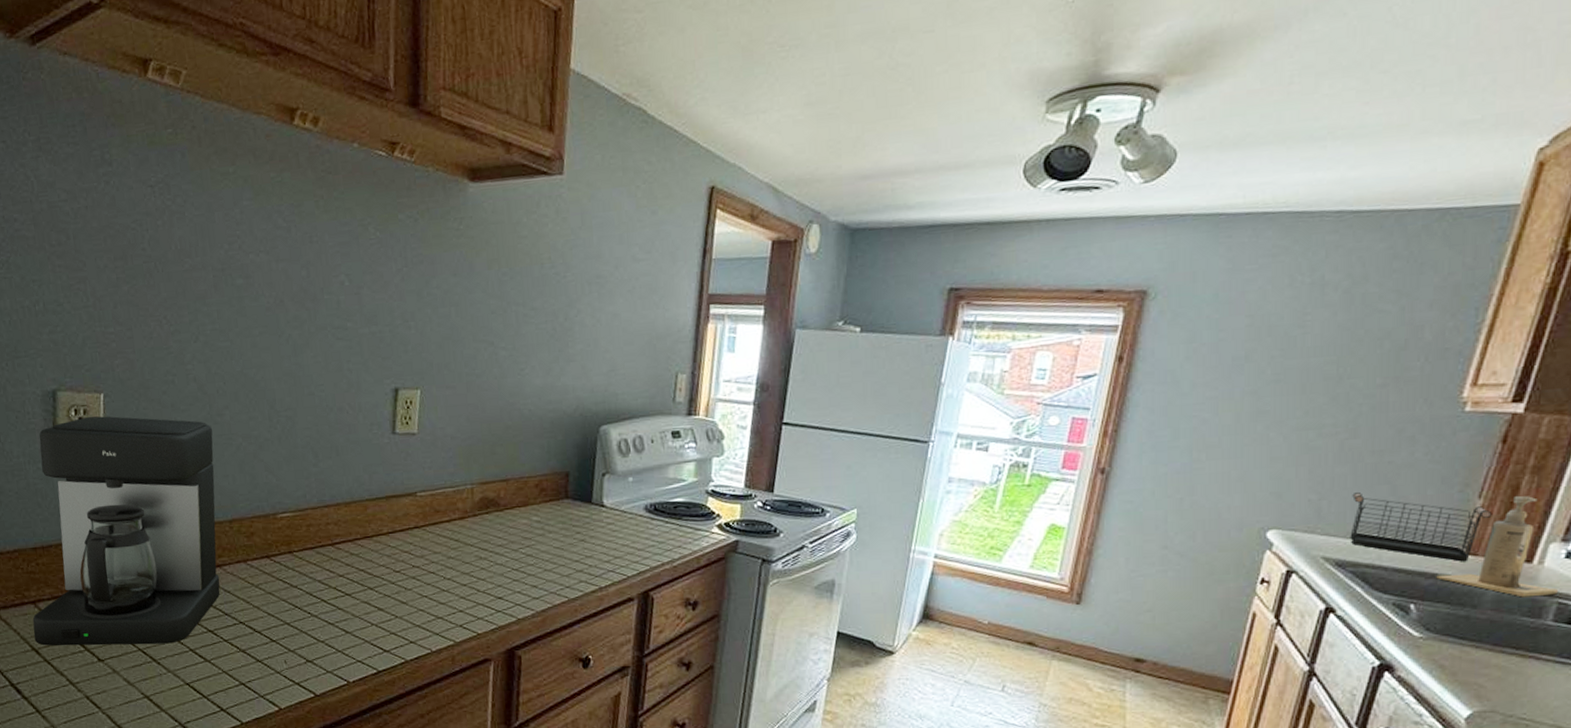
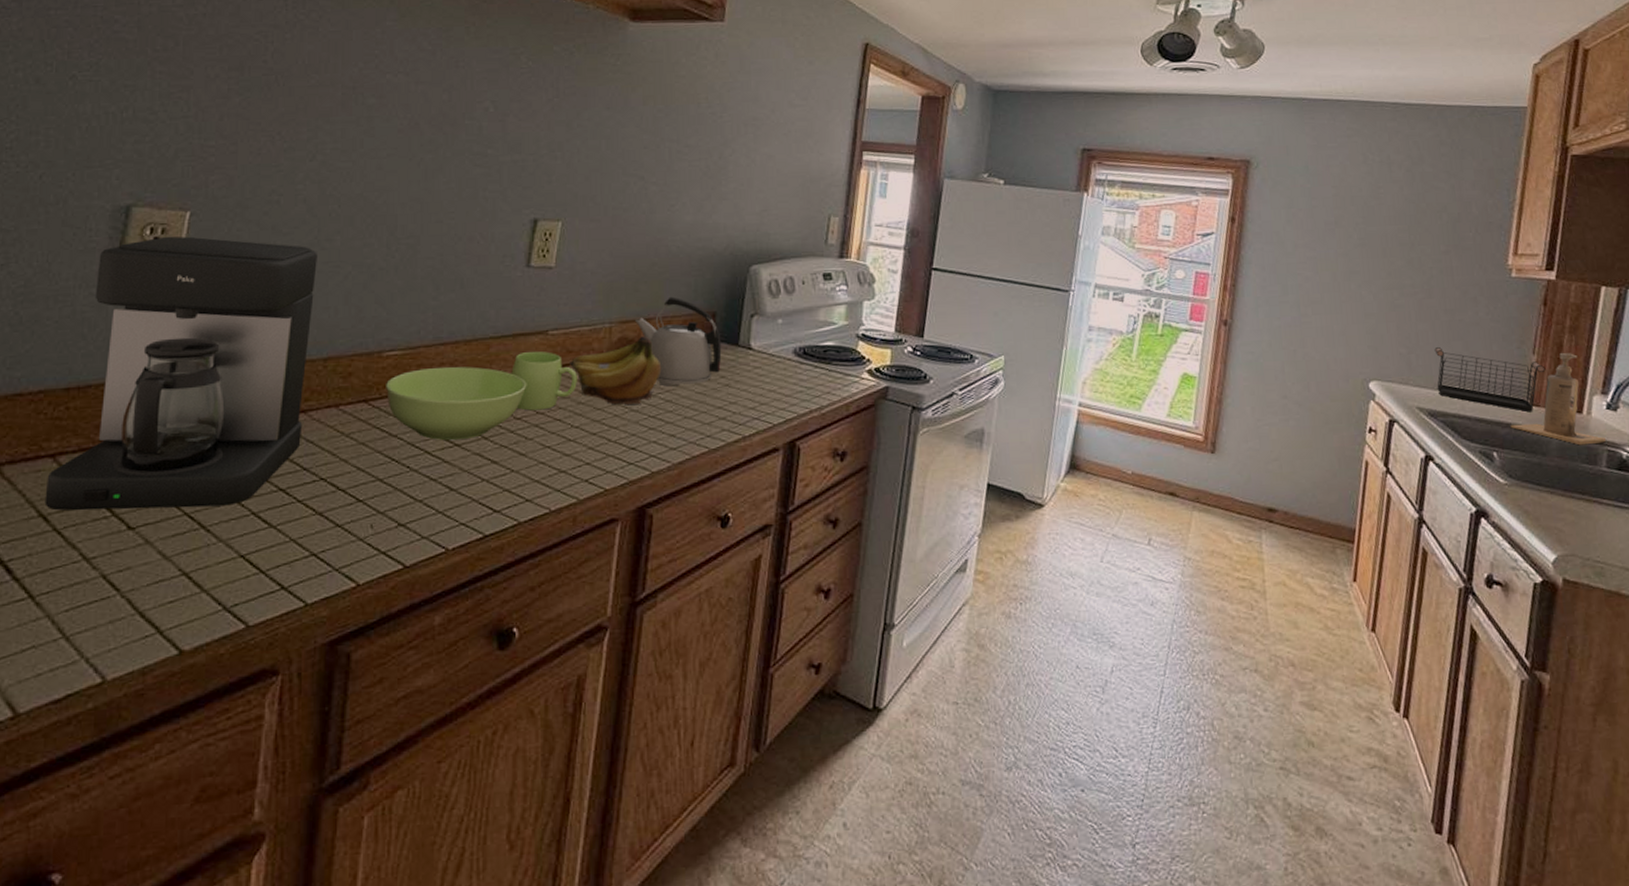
bowl: none [283,526,403,591] -> present [386,366,527,441]
mug: none [387,511,446,565] -> present [511,351,577,411]
fruit: none [438,495,522,560] -> present [570,335,662,406]
kettle: none [494,458,577,542] -> present [635,296,722,387]

